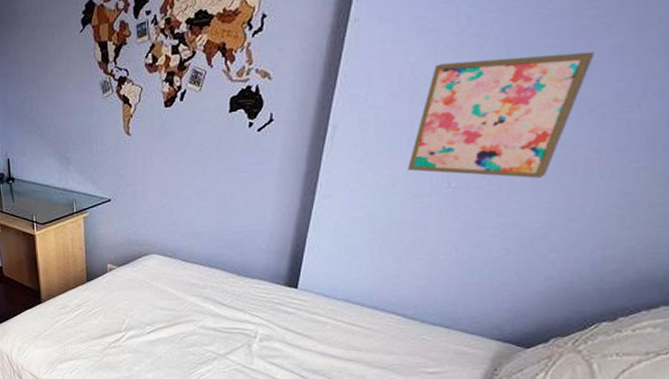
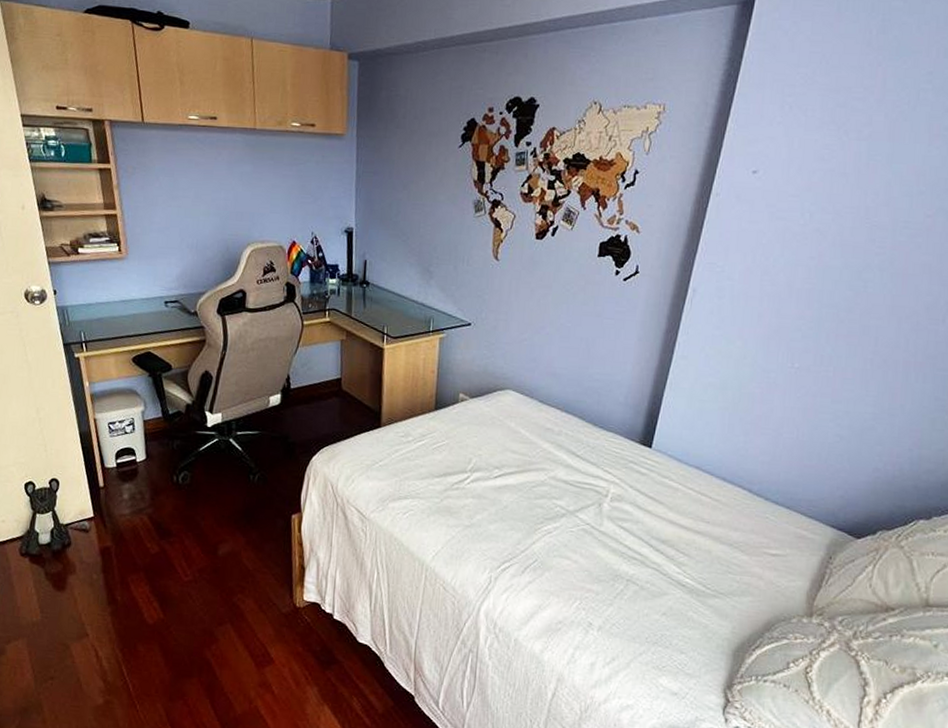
wall art: present [407,51,595,179] -> none [757,249,910,372]

